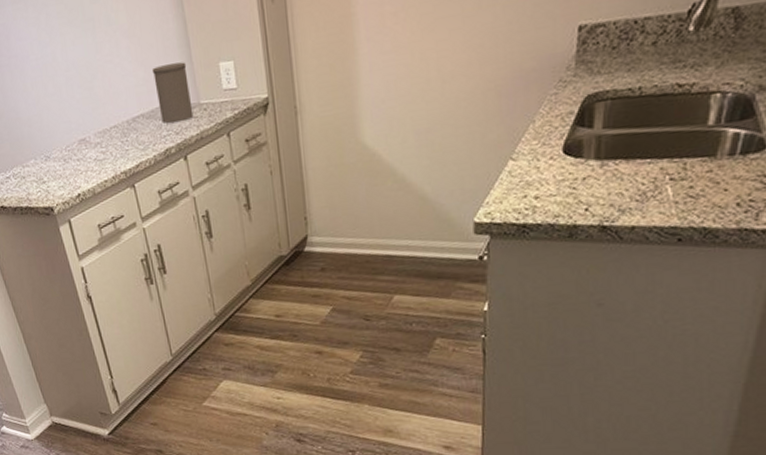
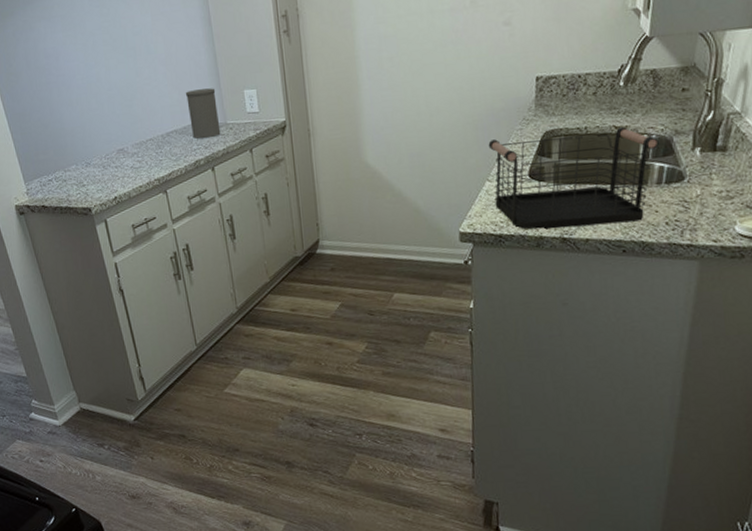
dish rack: none [513,84,735,218] -> present [488,127,659,230]

